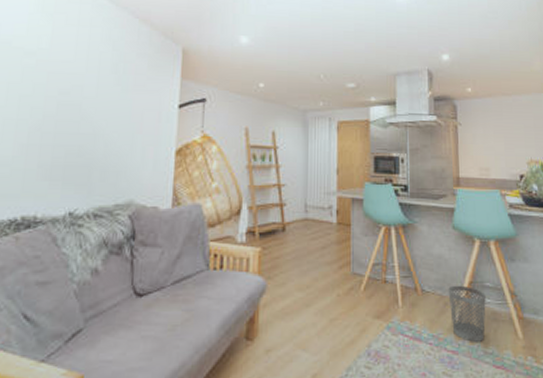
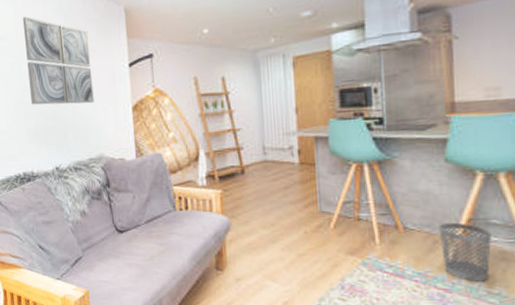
wall art: none [52,36,138,142] -> present [23,16,94,105]

